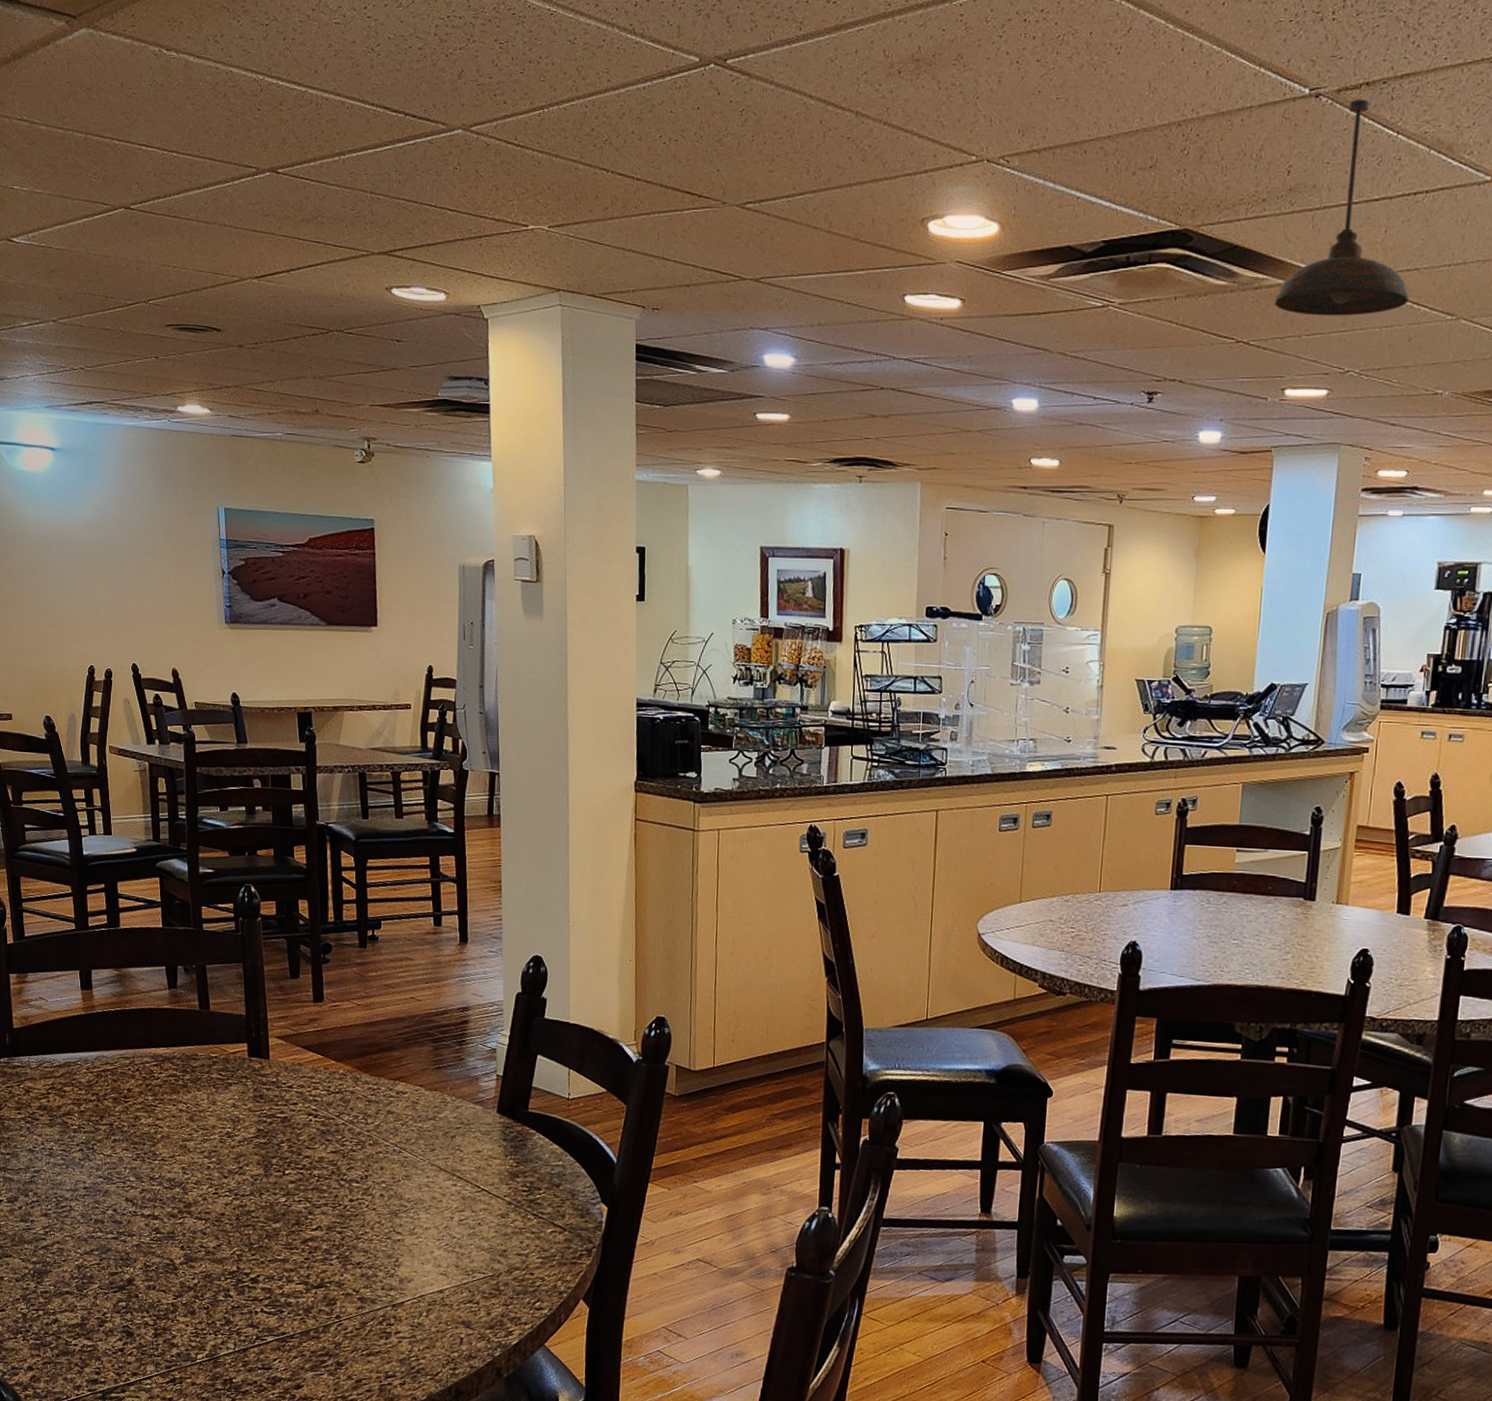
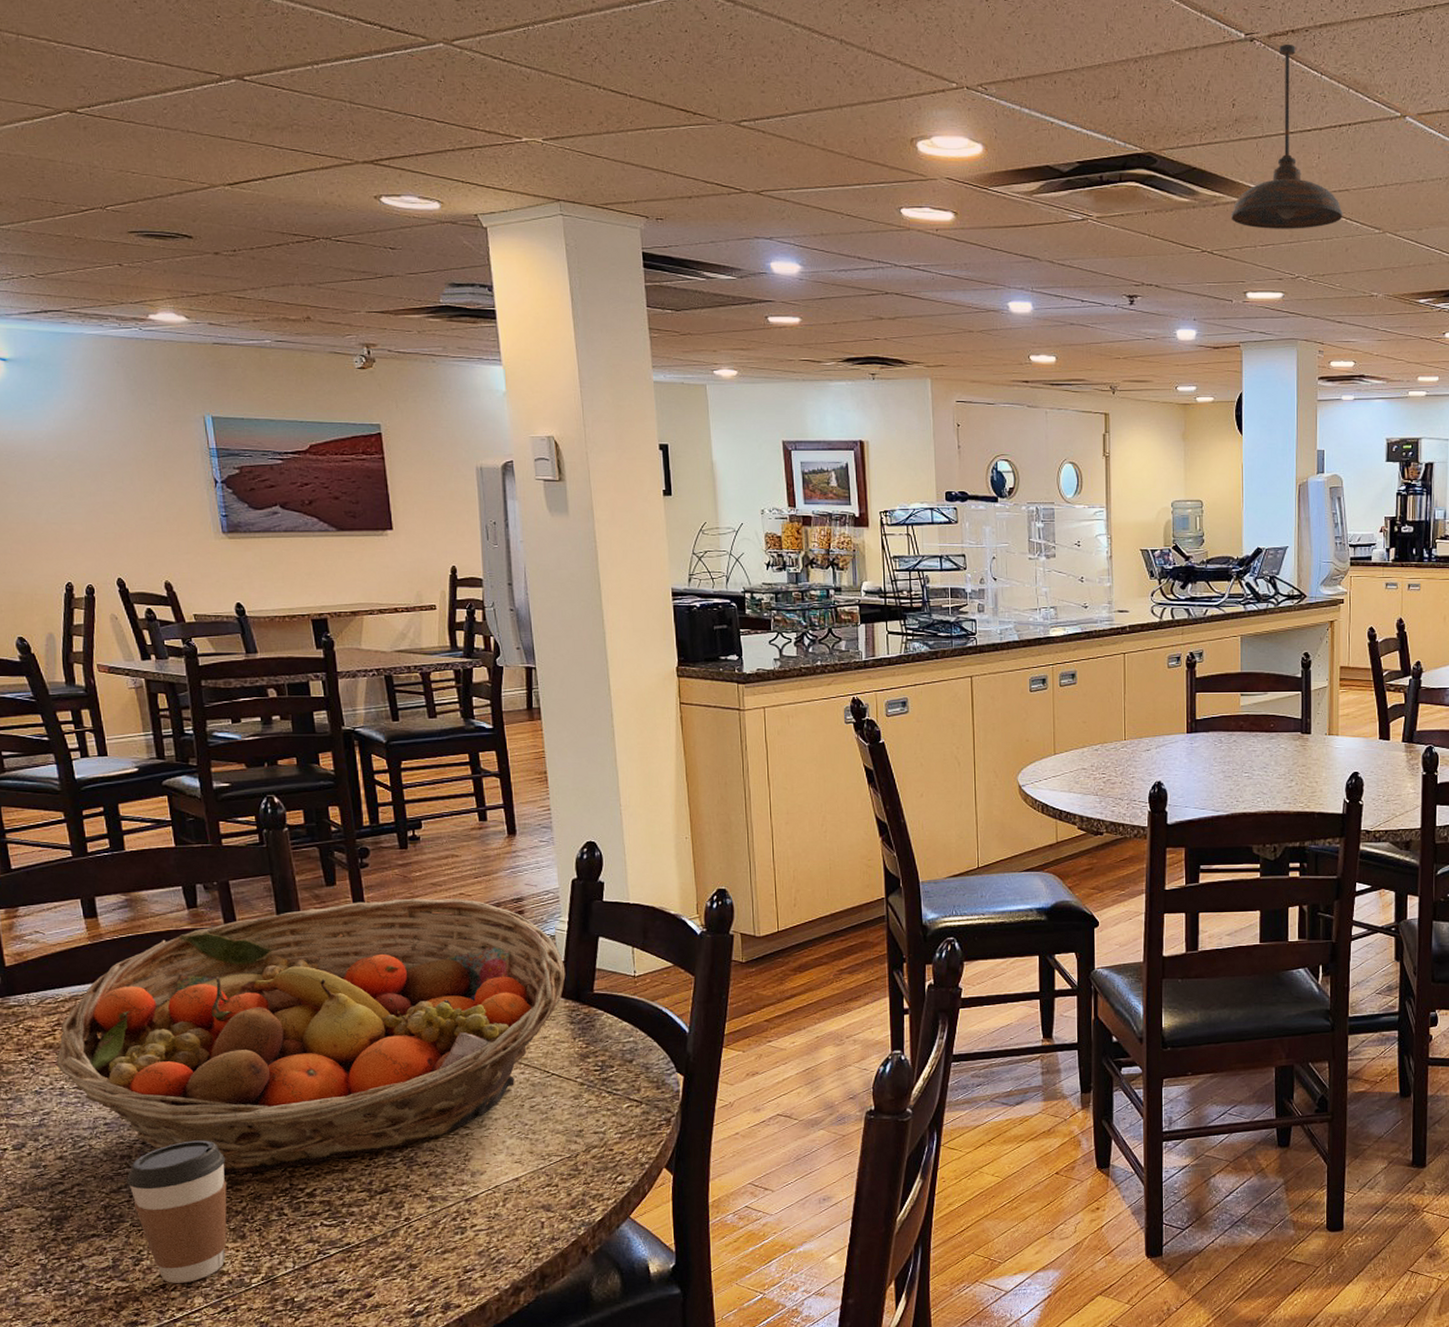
fruit basket: none [48,996,503,1252] -> present [56,898,566,1173]
coffee cup: none [98,1213,184,1350] -> present [127,1140,227,1283]

